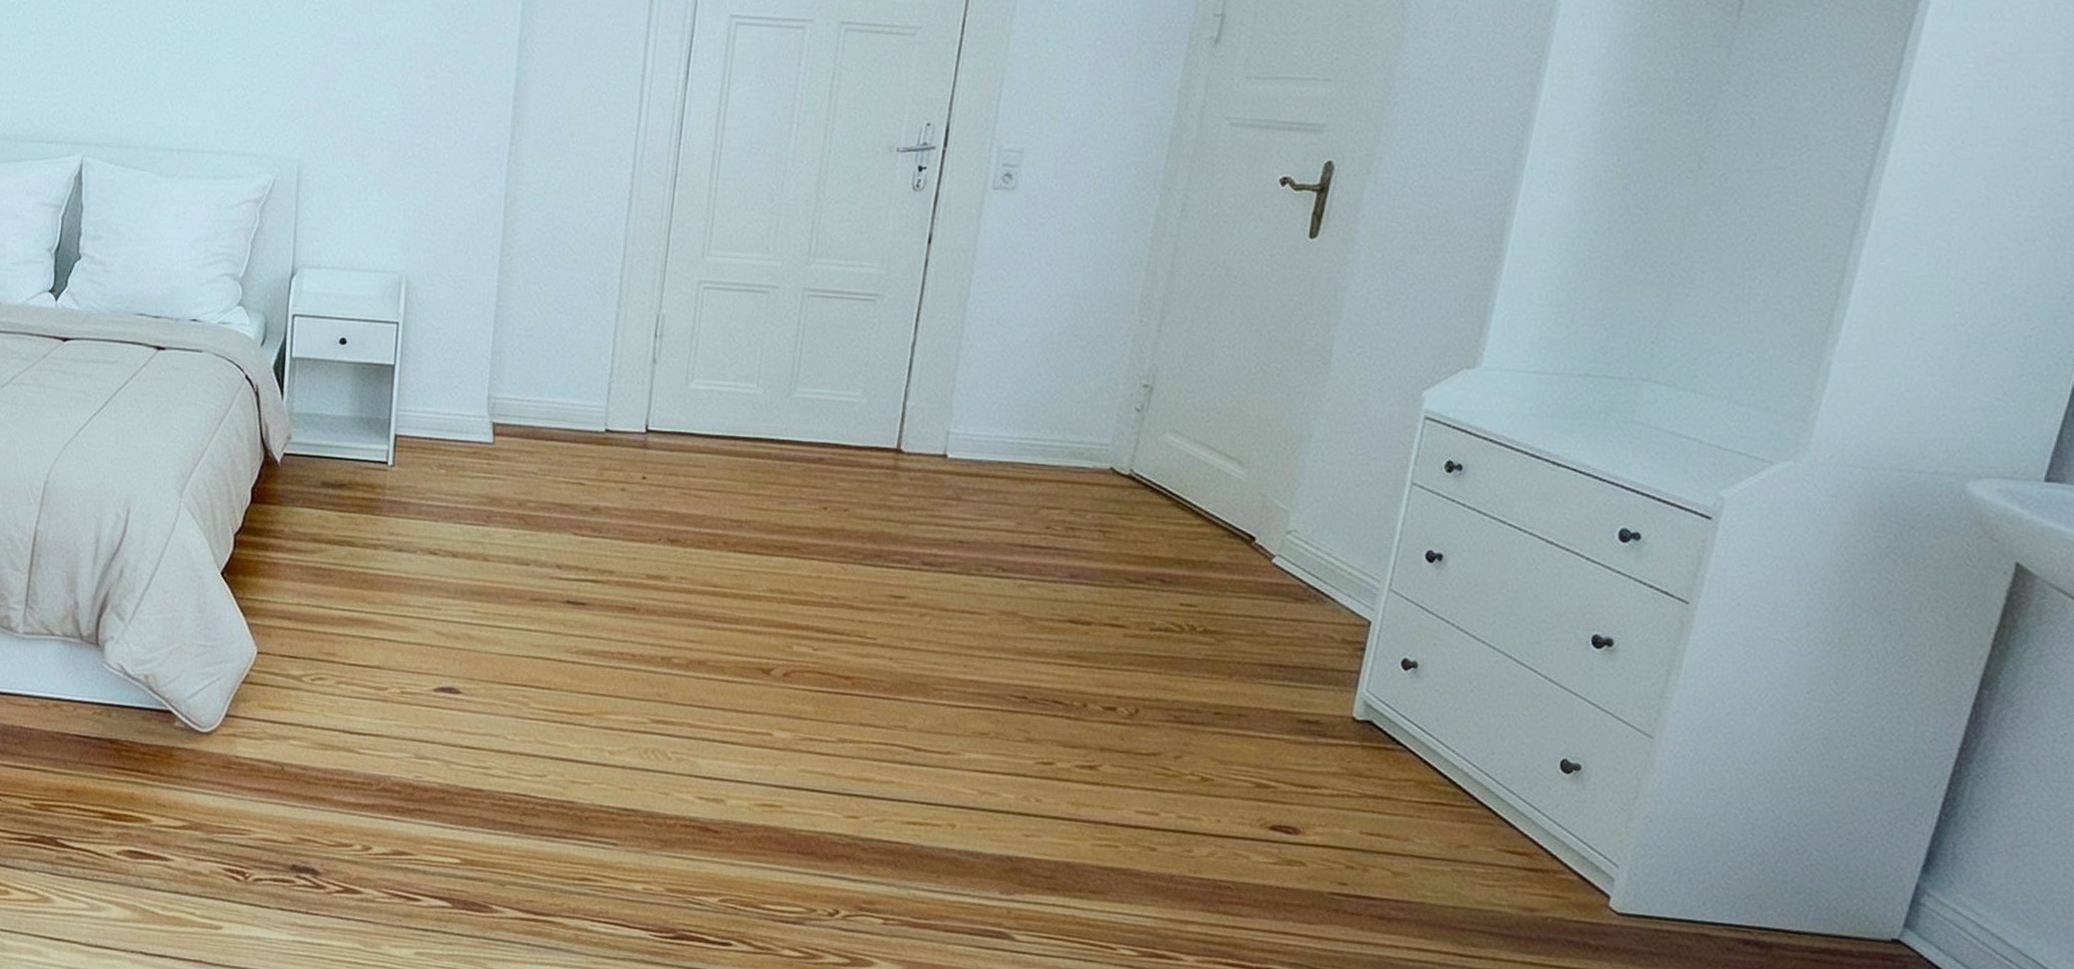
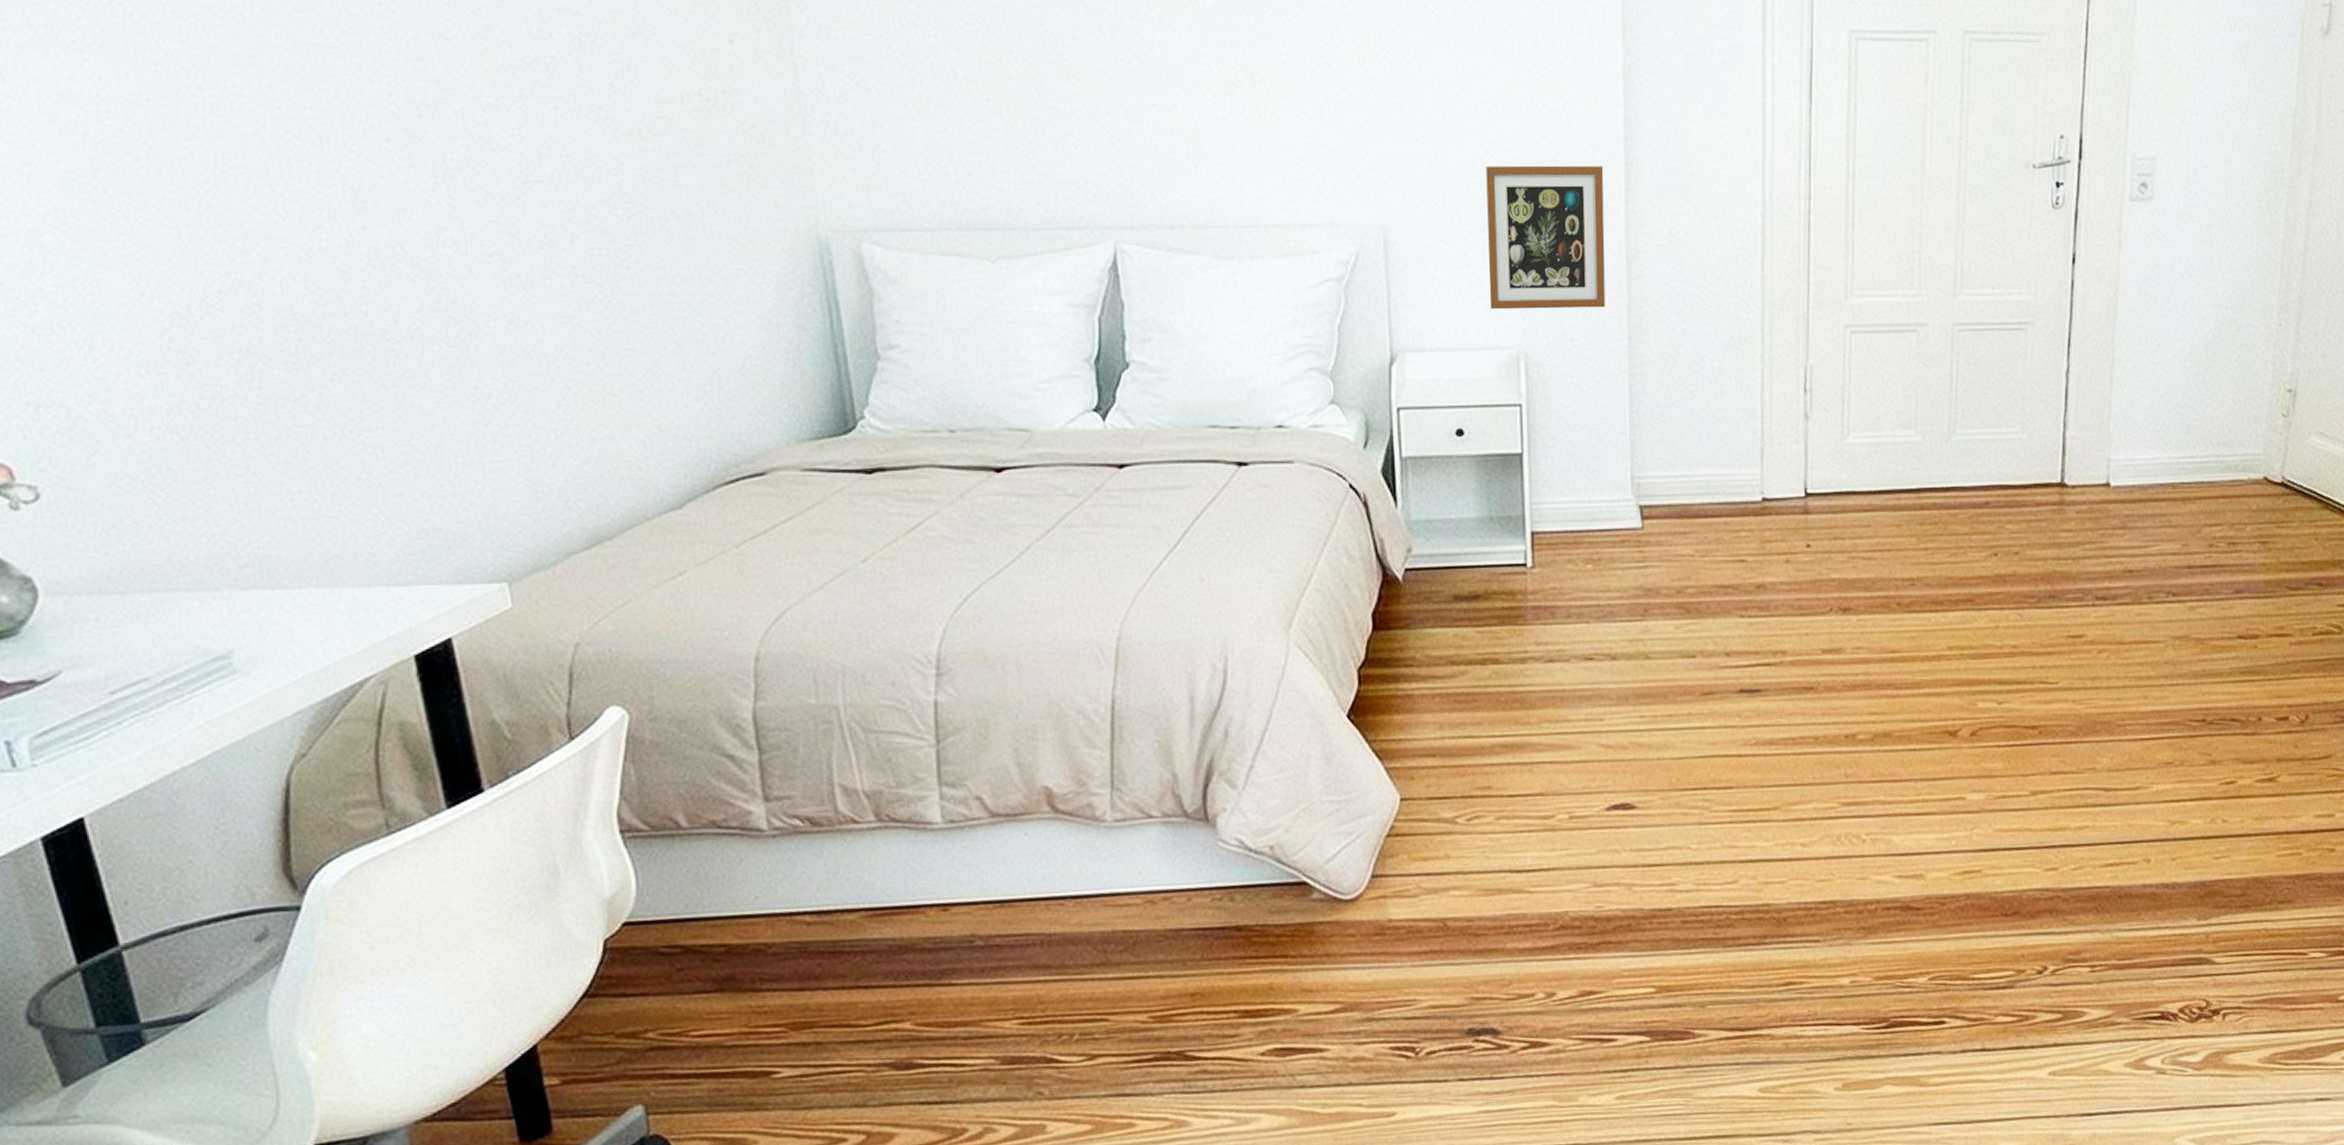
picture frame: none [380,114,493,245] -> present [1486,165,1606,310]

